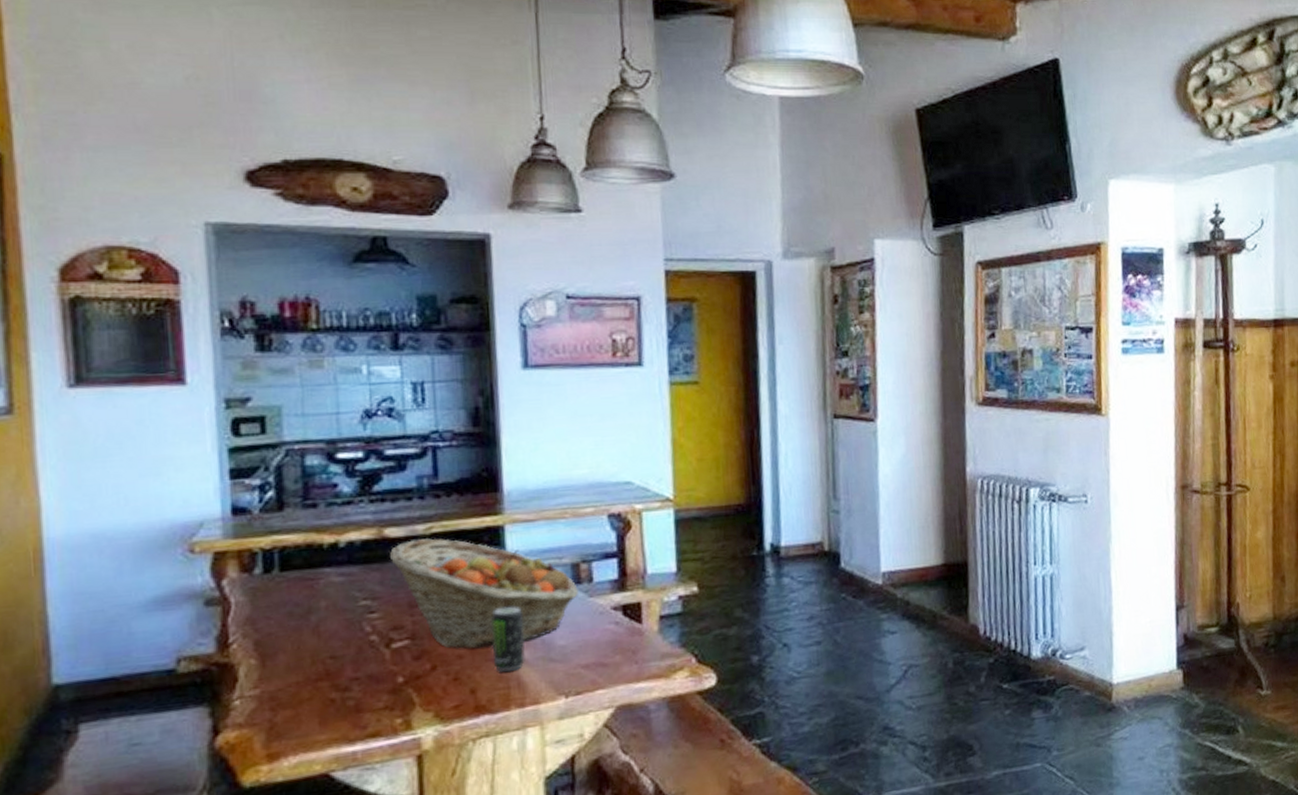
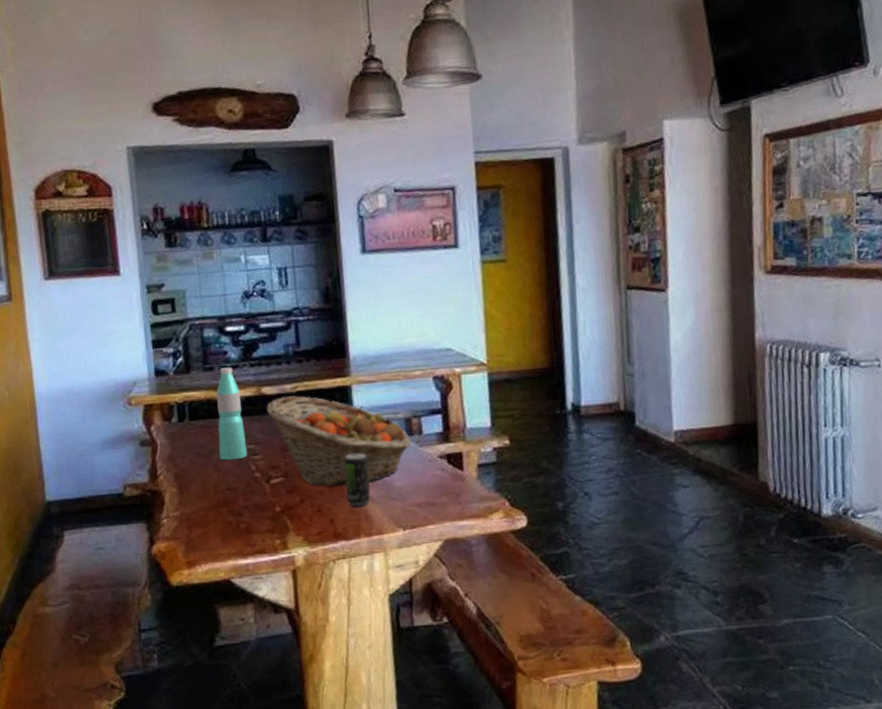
water bottle: none [319,503,362,621] -> present [216,367,248,461]

